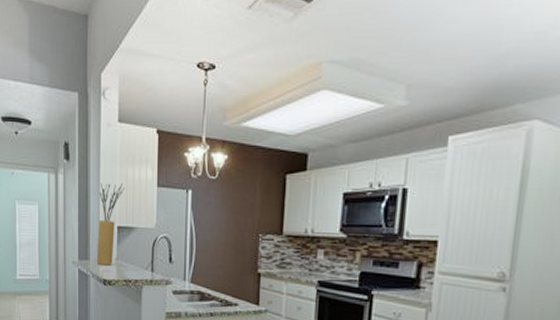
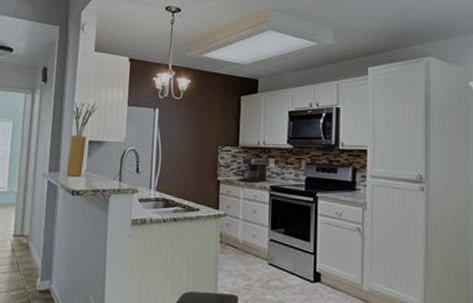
coffee maker: none [282,248,315,277] -> present [239,157,267,182]

